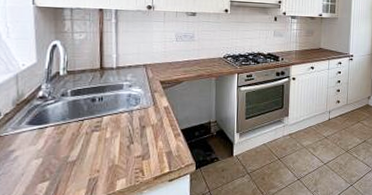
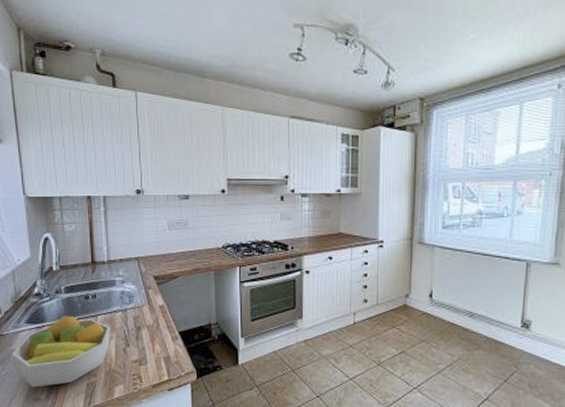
fruit bowl: none [9,117,115,185] -> present [11,316,110,387]

